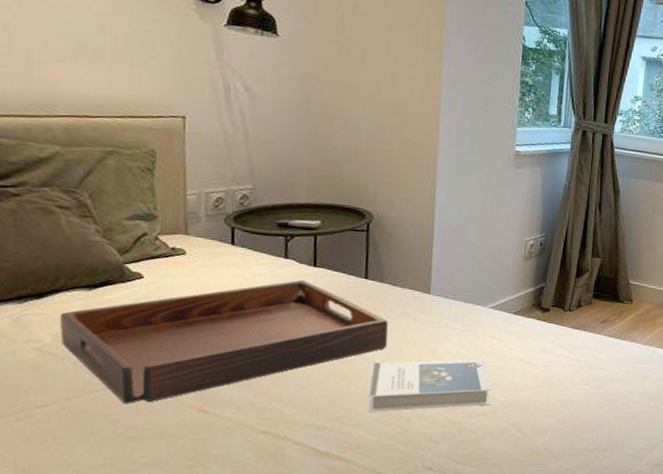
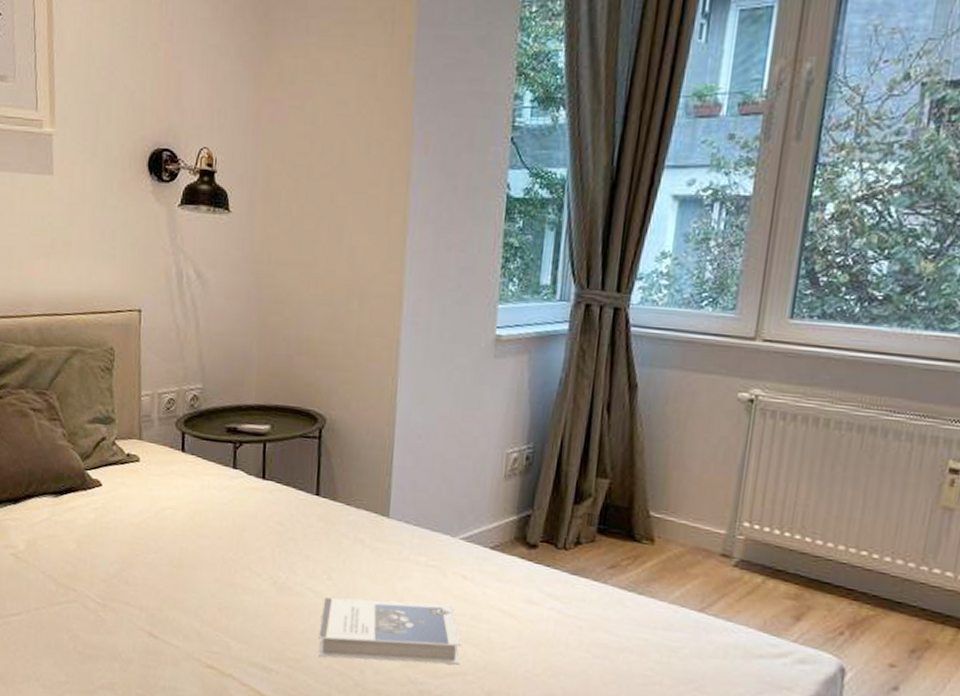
serving tray: present [59,279,388,403] -> none [31,493,341,620]

